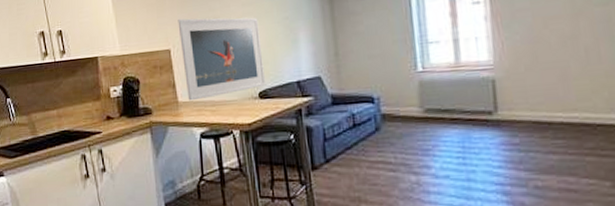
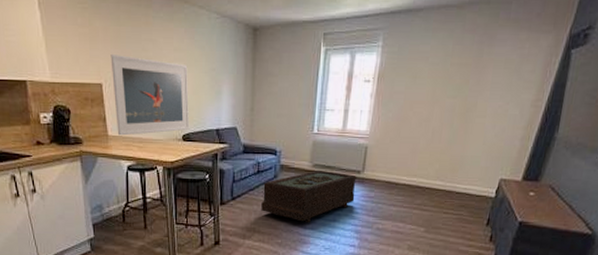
coffee table: none [363,115,492,186] -> present [261,169,356,223]

